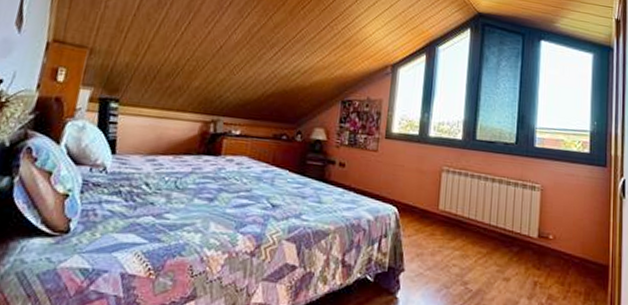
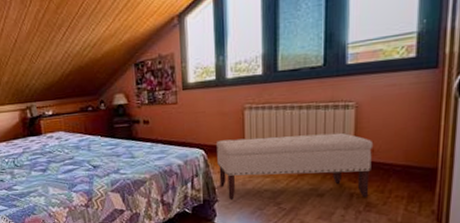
bench: none [407,200,556,288] -> present [216,132,374,200]

